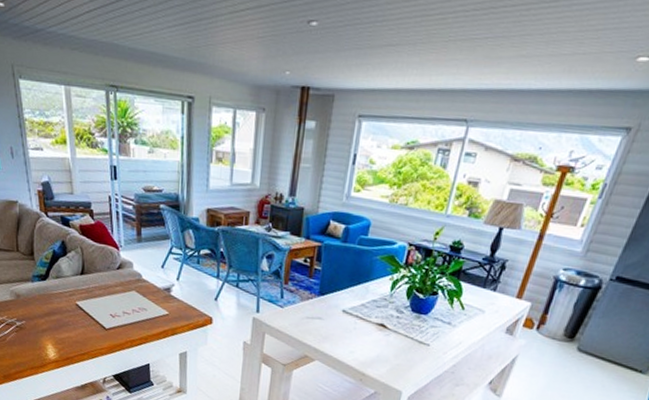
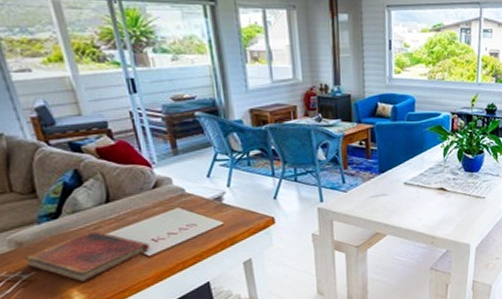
diary: none [19,296,109,339] -> present [23,231,151,282]

